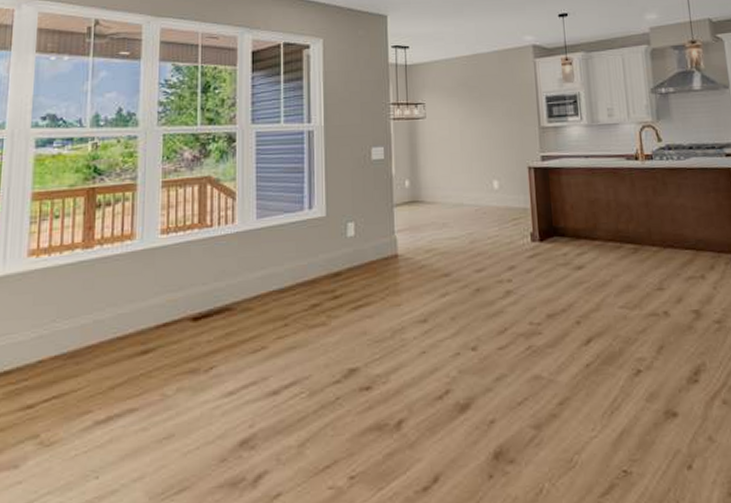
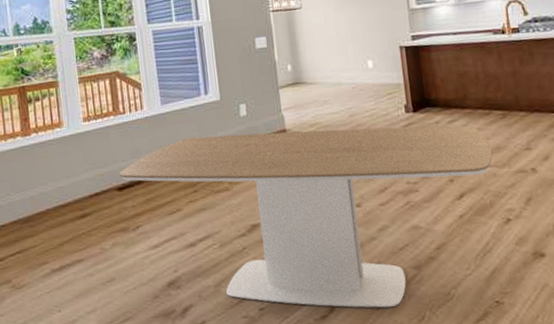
dining table: none [196,257,623,478] -> present [119,125,493,308]

